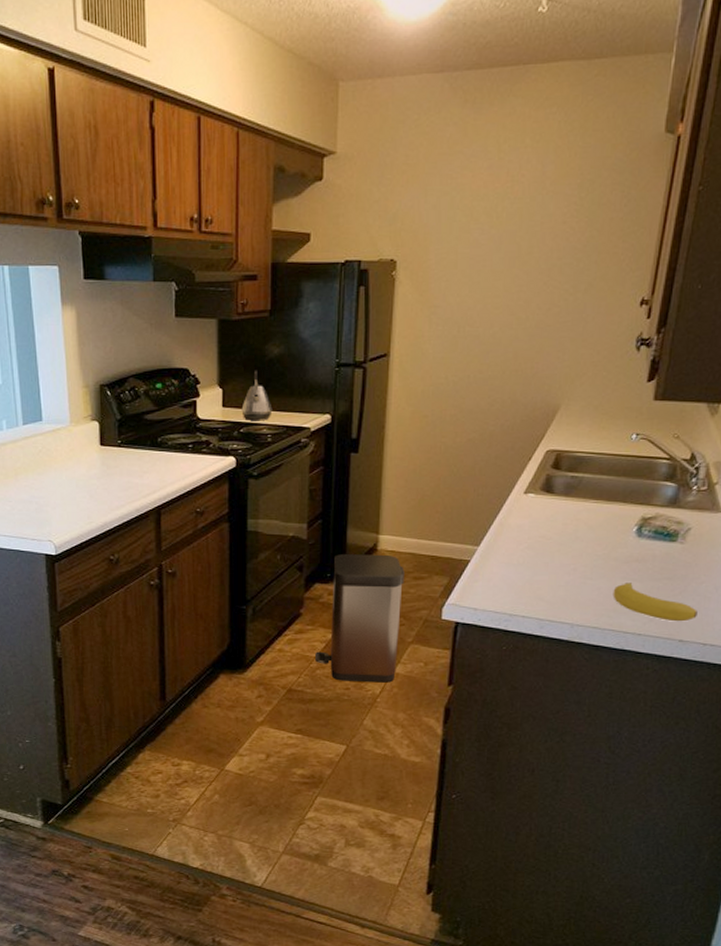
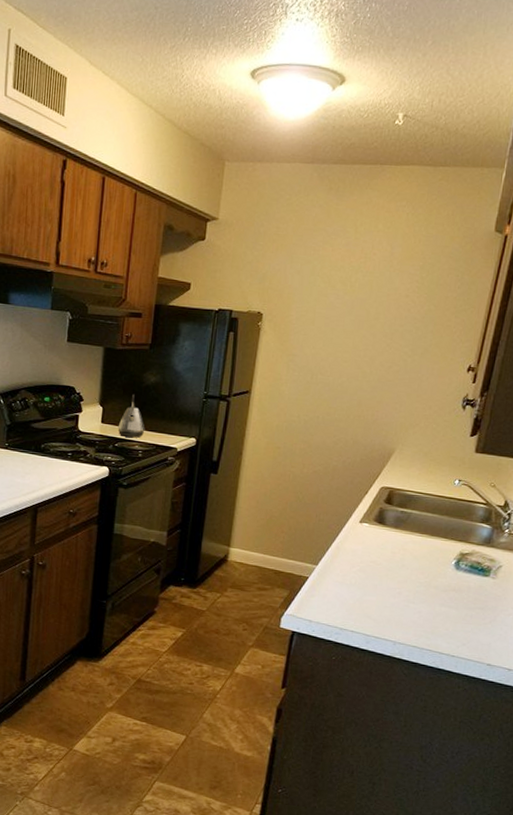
pedal bin: present [315,554,405,683] -> none [164,561,250,681]
fruit: present [613,583,697,622] -> none [431,609,504,648]

